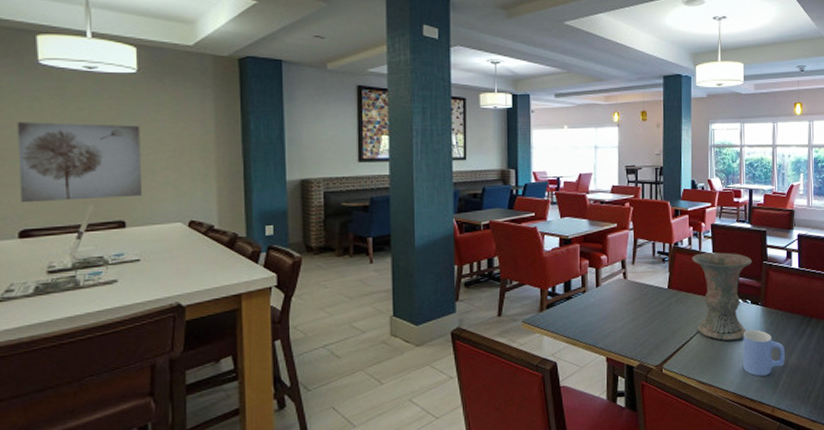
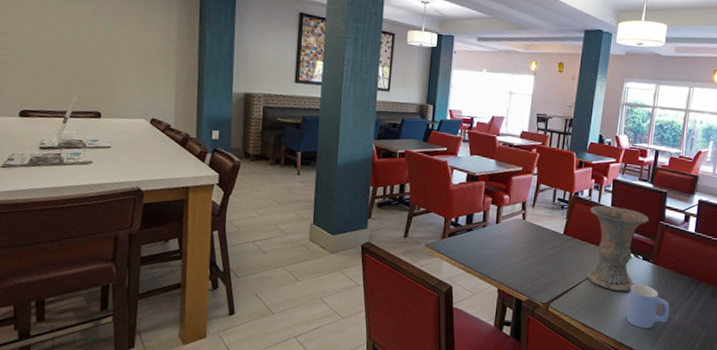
wall art: present [17,122,141,203] -> none [21,18,117,93]

